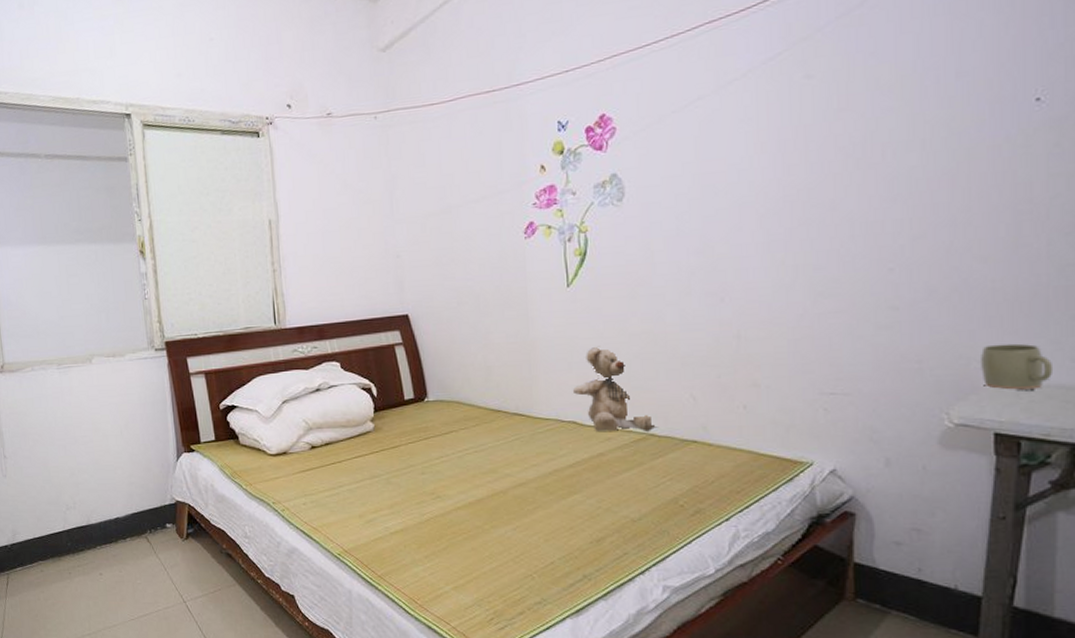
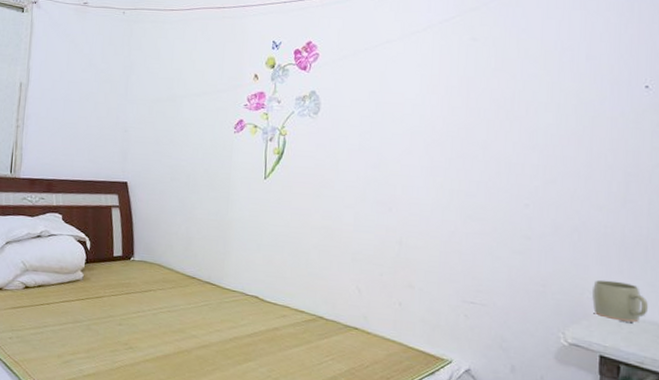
teddy bear: present [573,346,659,433] -> none [259,233,328,315]

